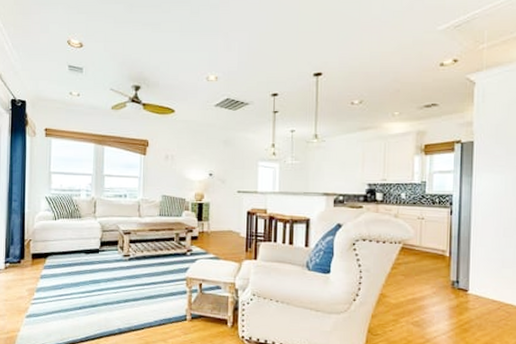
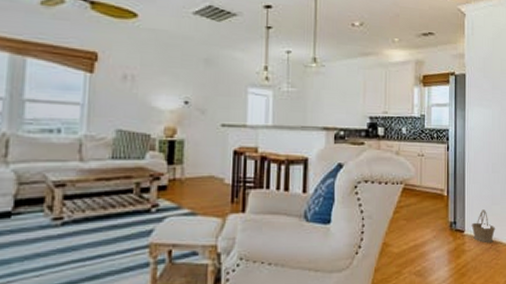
basket: none [476,272,506,304] -> present [471,210,496,243]

